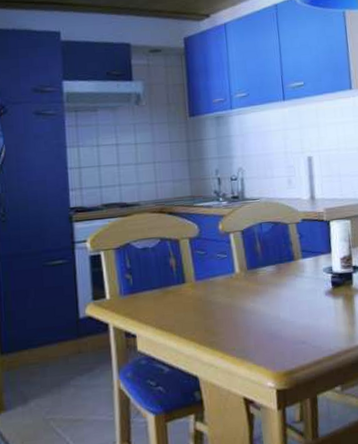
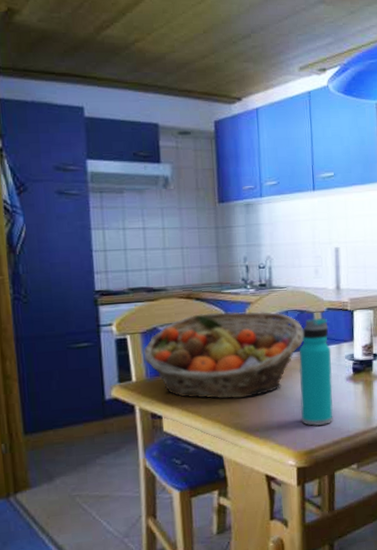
fruit basket: none [116,224,279,316] -> present [143,311,304,399]
water bottle: none [274,228,313,345] -> present [299,317,334,427]

